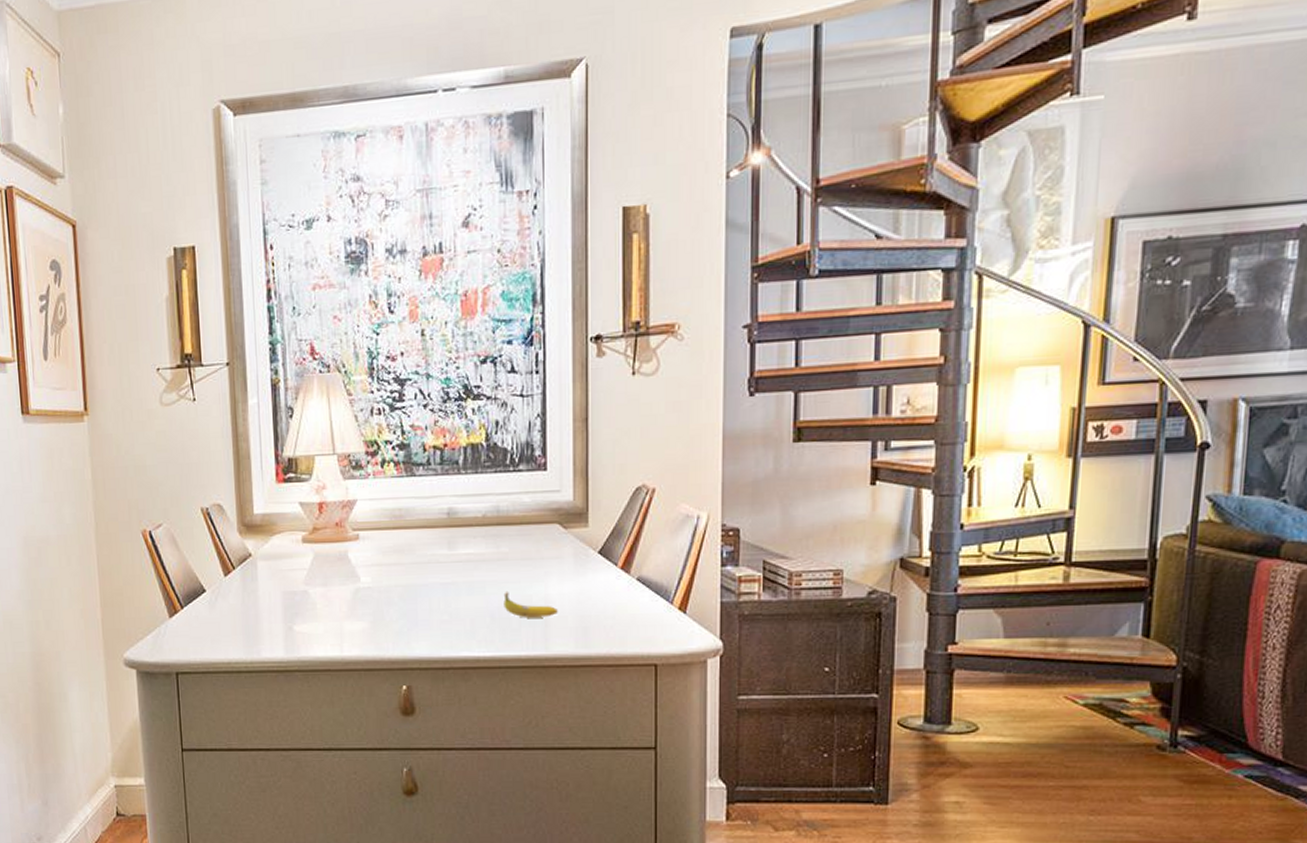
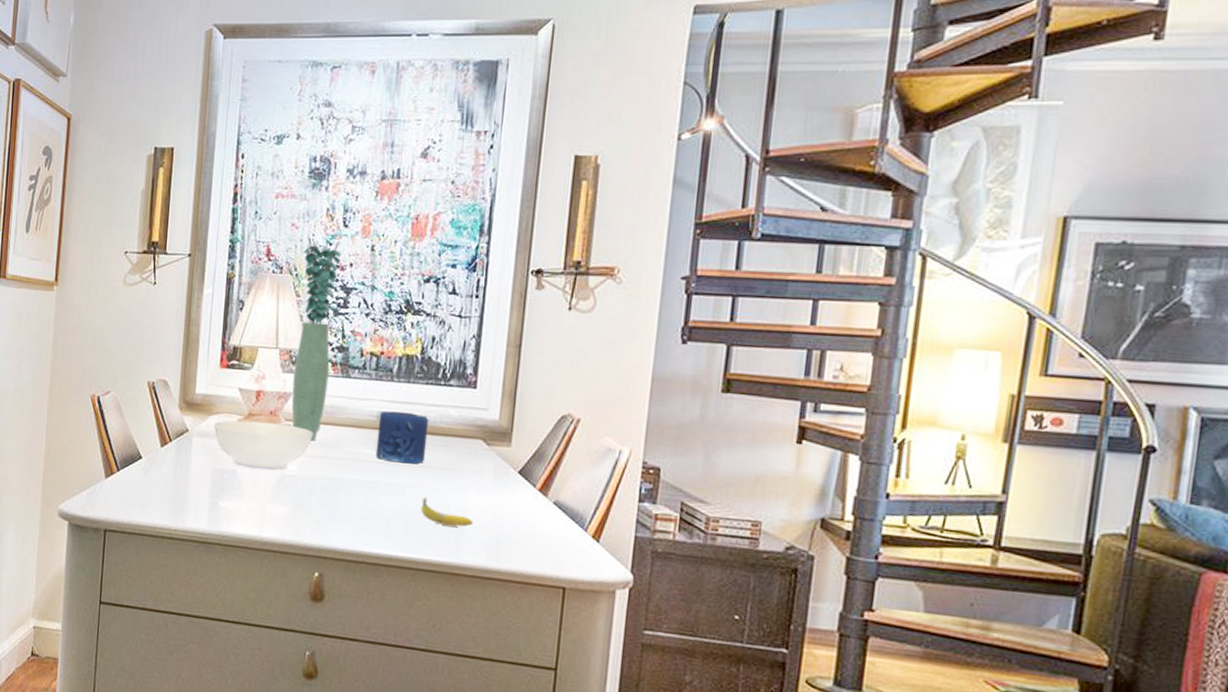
bowl: none [277,534,384,586] -> present [213,420,314,469]
vase: none [349,329,393,549] -> present [291,237,341,441]
candle: none [449,505,503,559] -> present [375,410,429,464]

